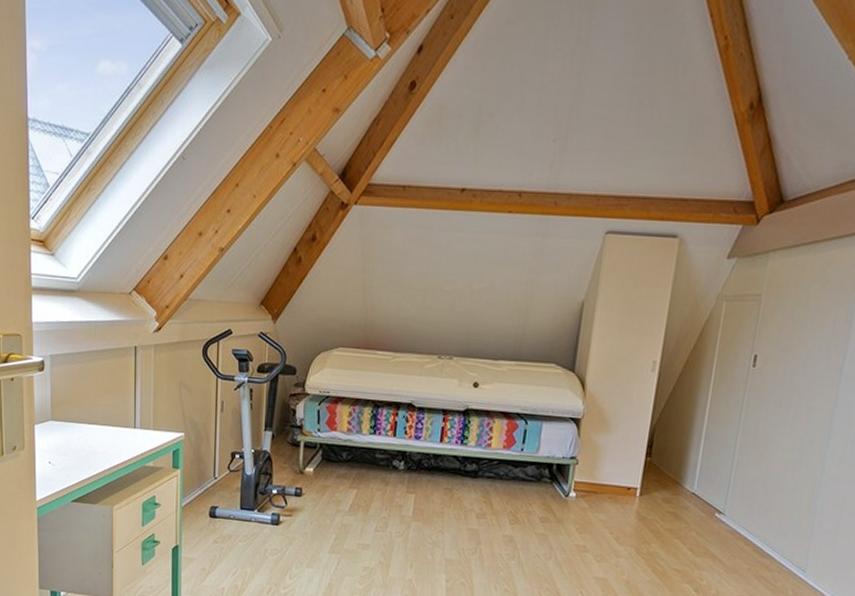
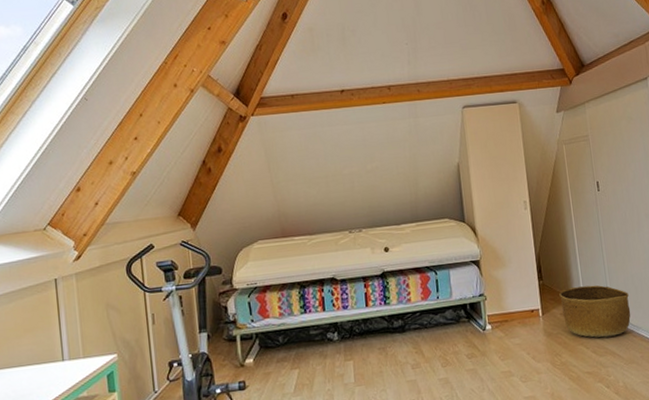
basket: none [664,473,755,539] -> present [559,285,631,338]

